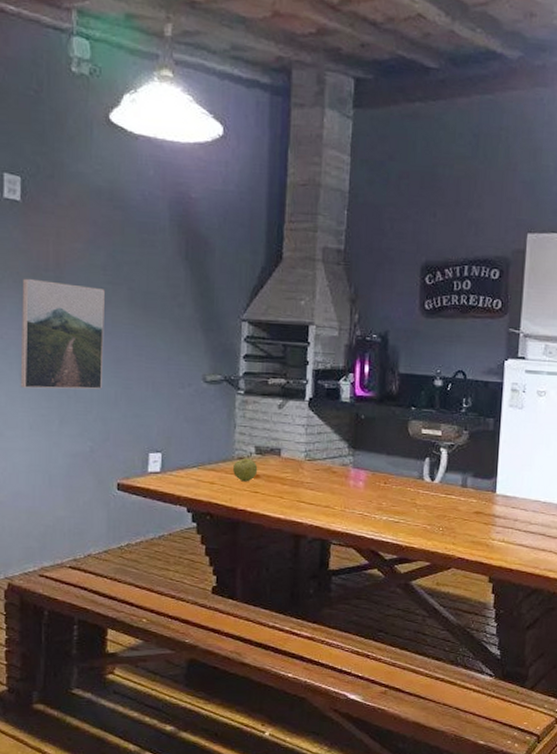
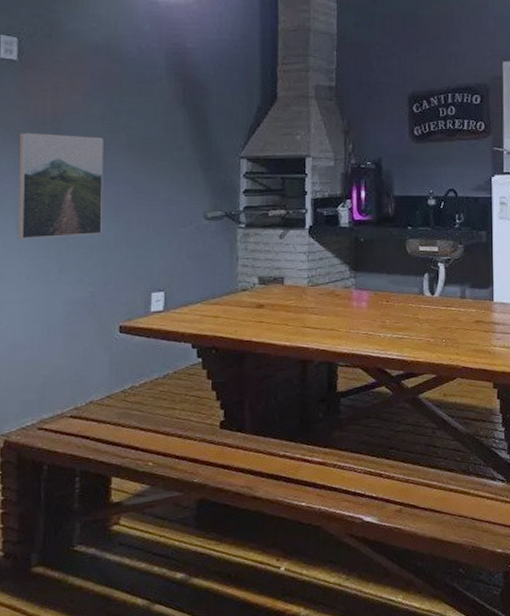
apple: present [233,458,258,482] -> none [237,289,262,313]

